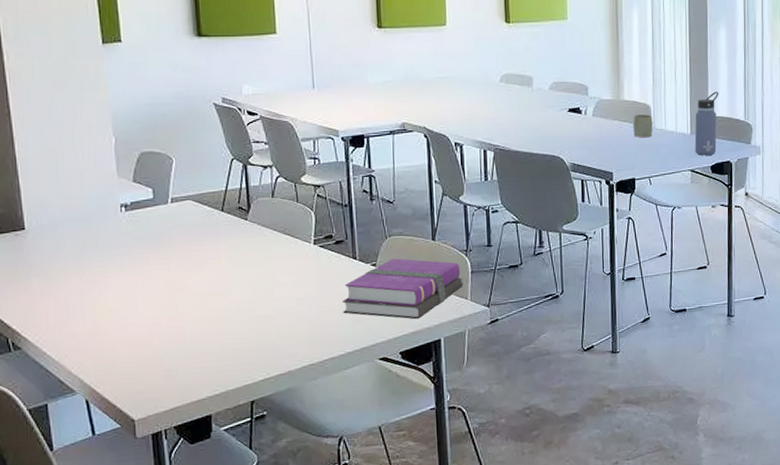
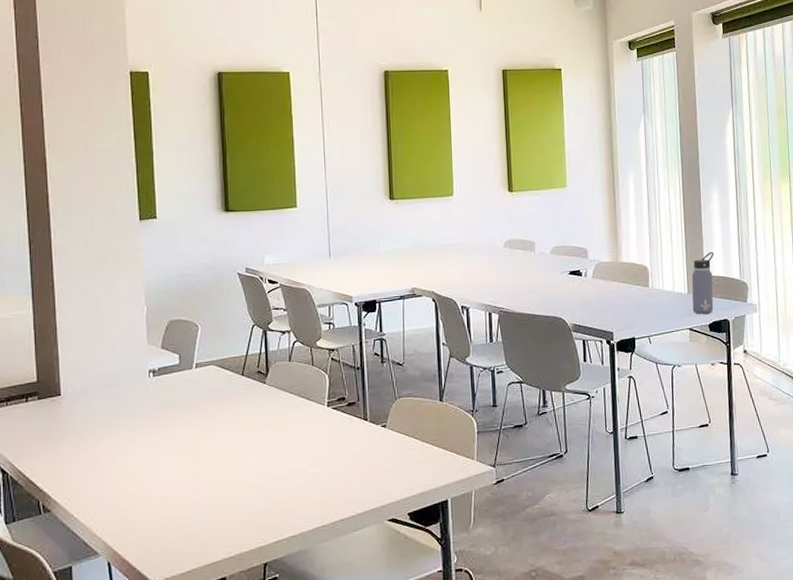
hardback book: present [342,258,464,320] -> none [353,419,470,480]
mug: present [633,115,653,138] -> none [631,275,651,298]

